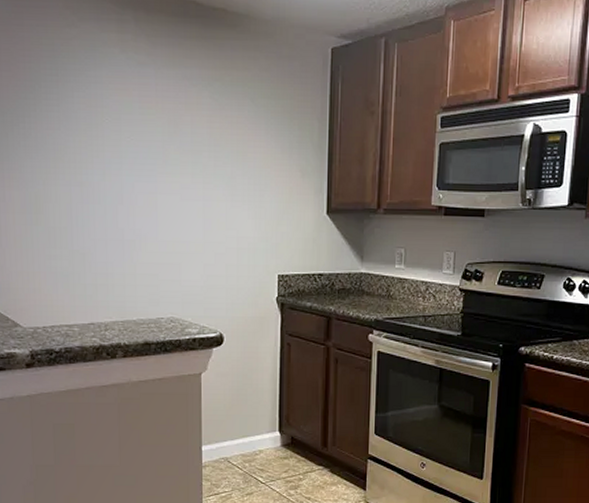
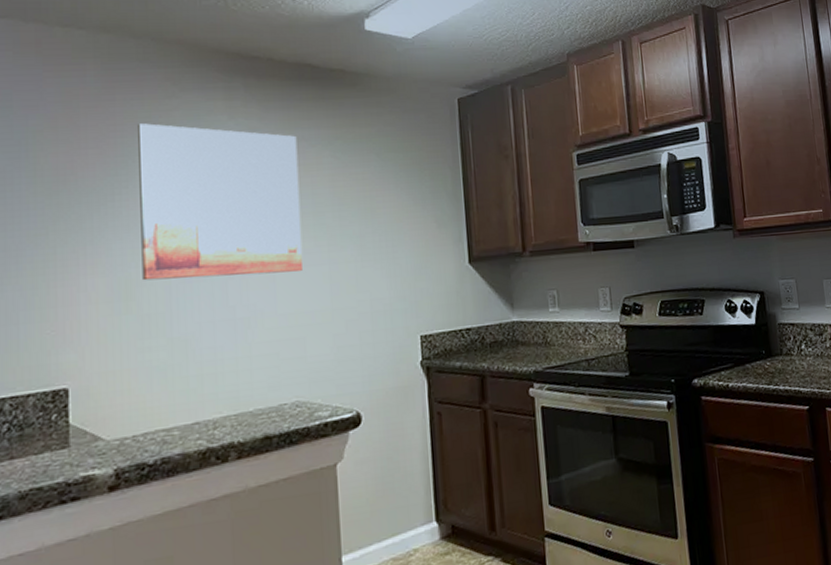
wall art: none [43,50,181,204] -> present [138,123,303,281]

